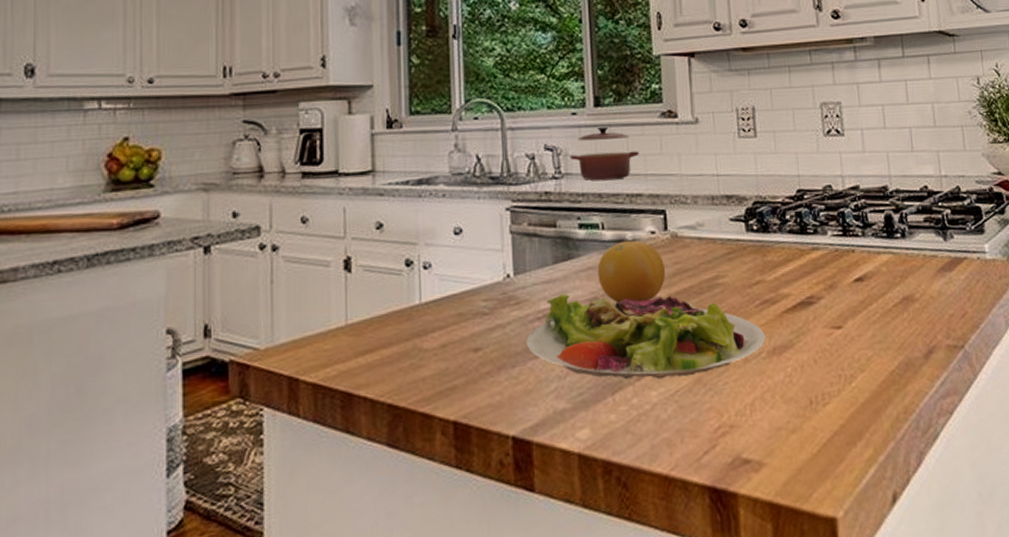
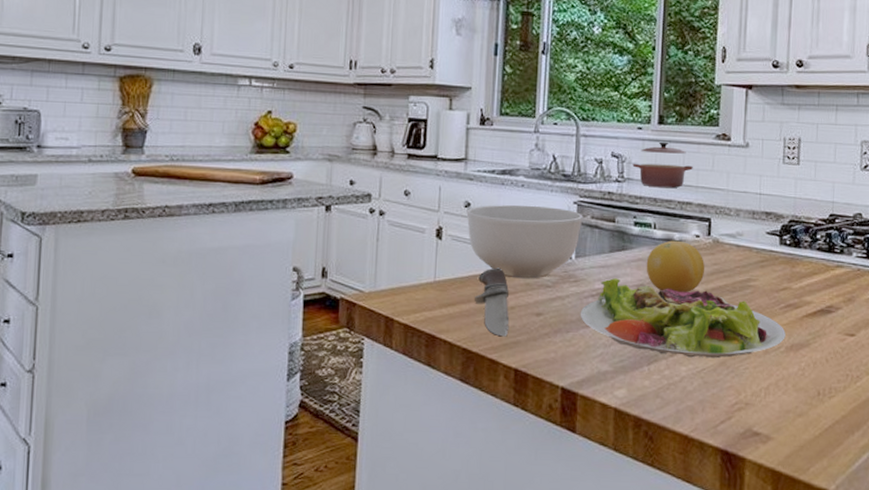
bowl: none [379,217,519,310] -> present [466,204,583,279]
knife: none [397,298,443,384] -> present [475,267,510,337]

